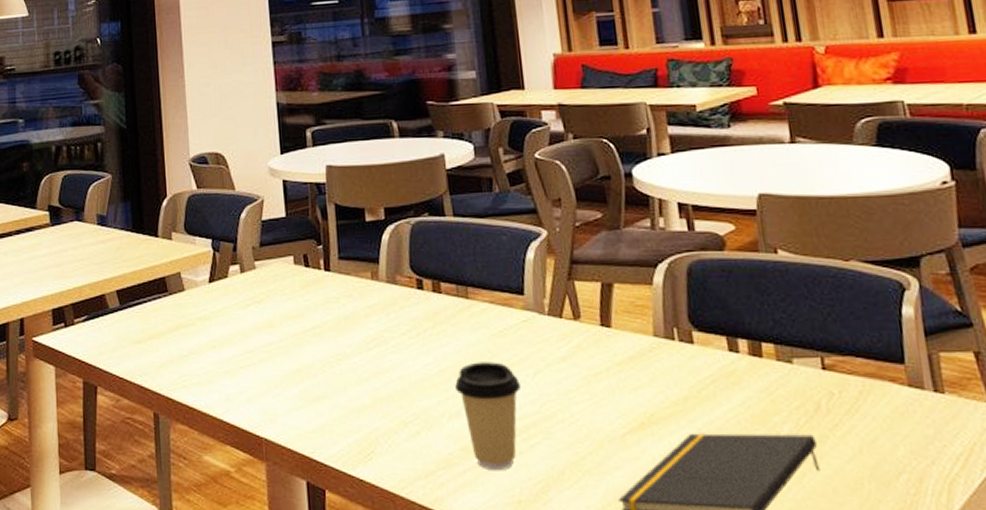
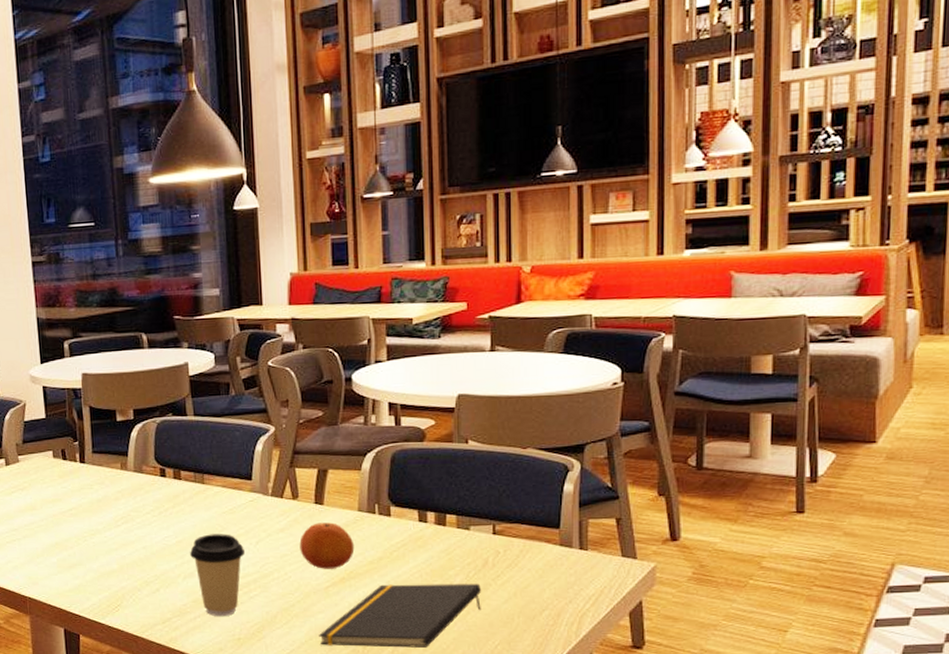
fruit: none [585,350,654,411] -> present [299,522,355,569]

